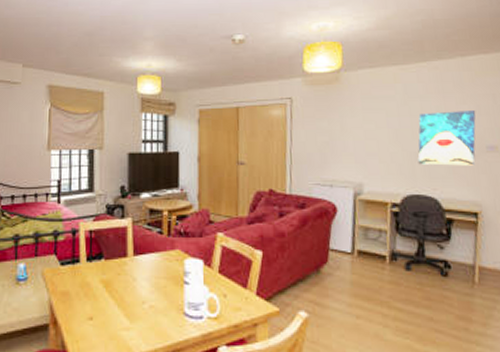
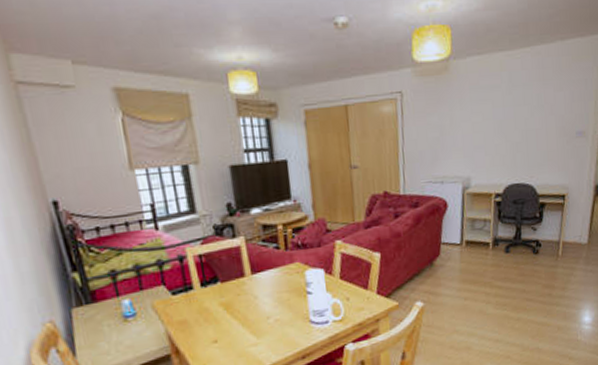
wall art: present [417,110,476,166] -> none [518,97,570,155]

